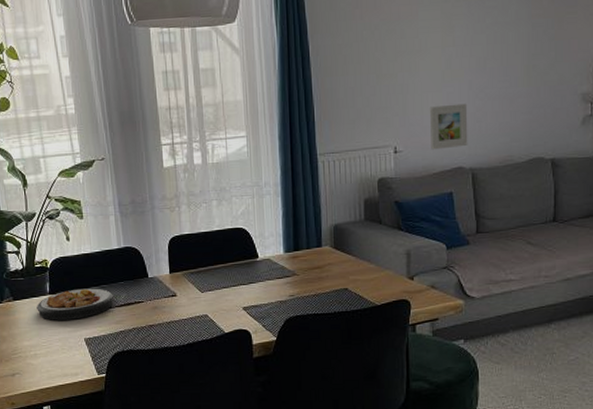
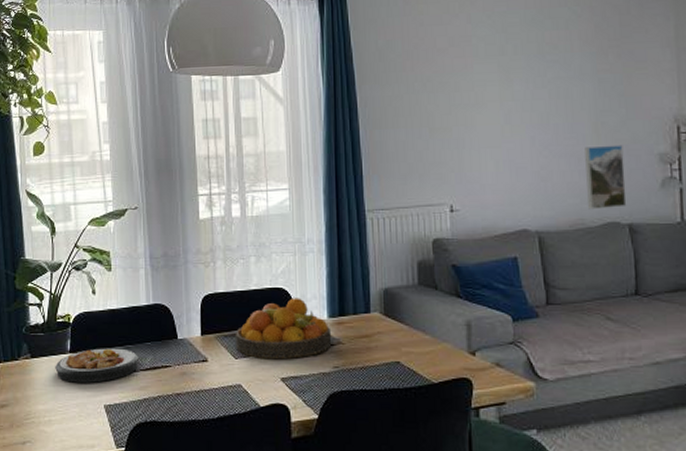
fruit bowl: none [200,236,288,292] -> present [234,298,332,360]
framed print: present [430,103,468,150] -> none [489,161,533,210]
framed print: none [517,86,551,147] -> present [585,144,627,210]

